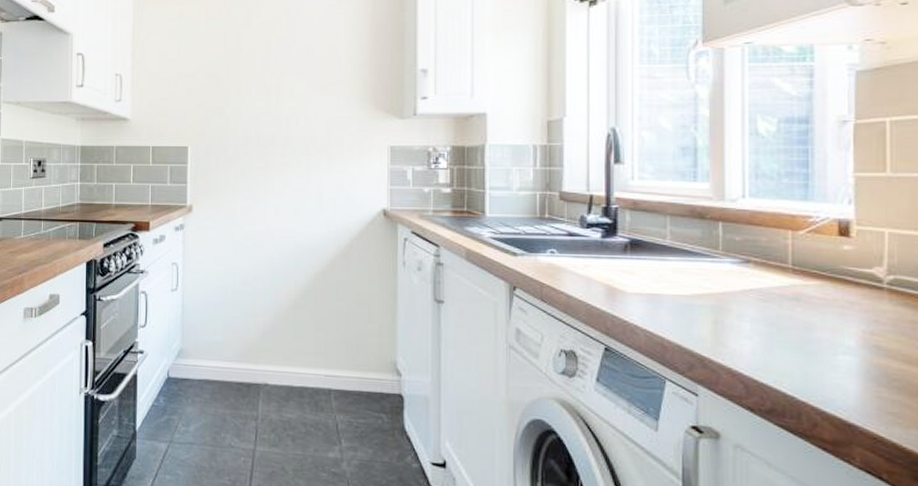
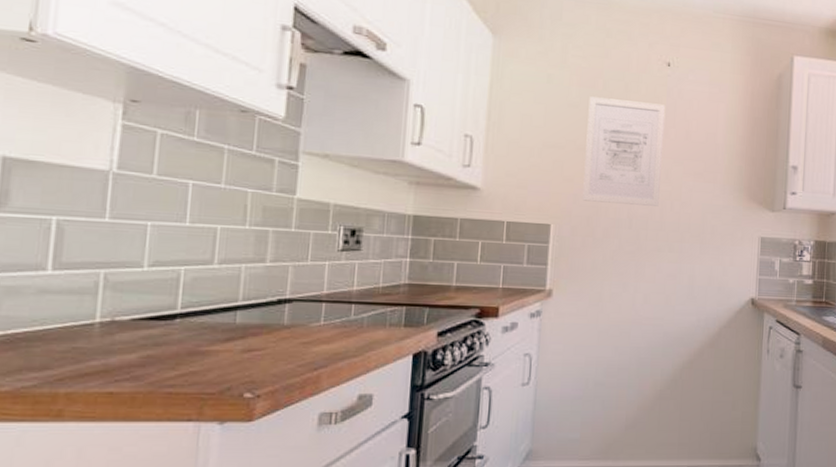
wall art: none [214,24,286,123] -> present [582,96,666,206]

